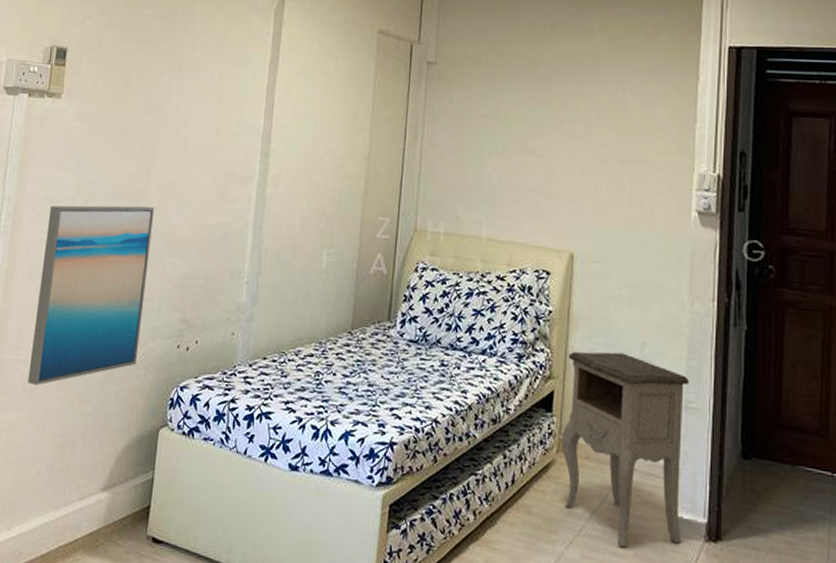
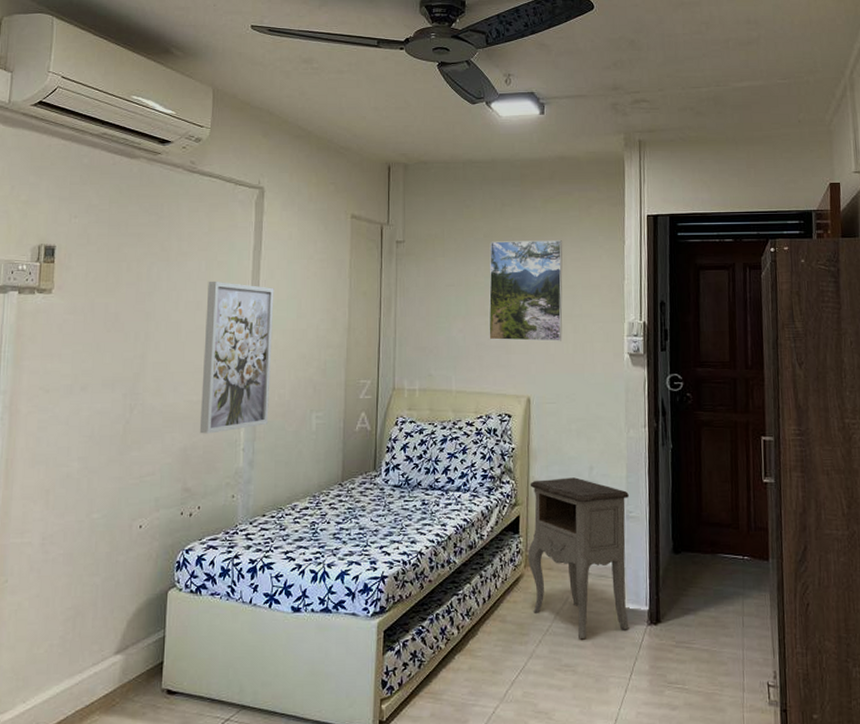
wall art: present [27,205,155,386] -> none [34,388,152,565]
wall art: none [202,95,290,262] -> present [199,281,274,434]
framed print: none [528,68,623,190] -> present [488,240,563,342]

